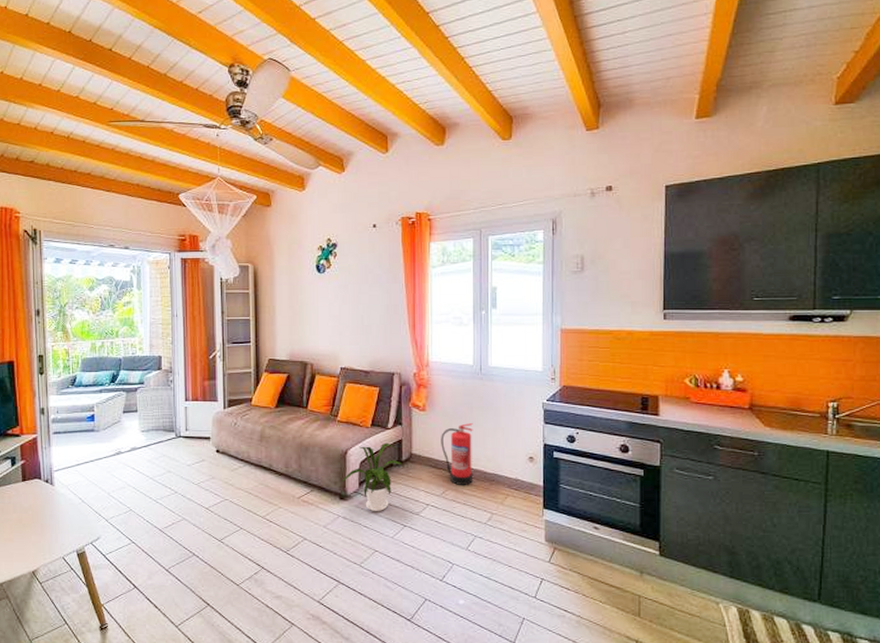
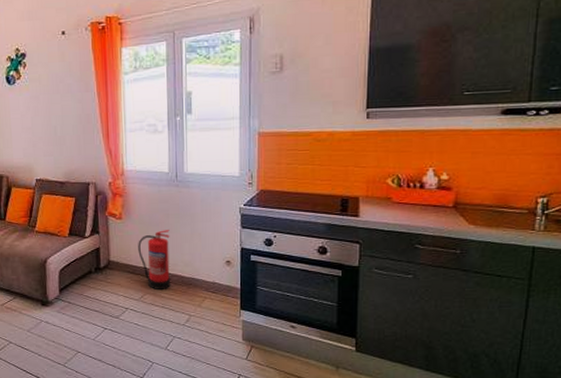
house plant: present [342,442,403,512] -> none [43,251,101,317]

